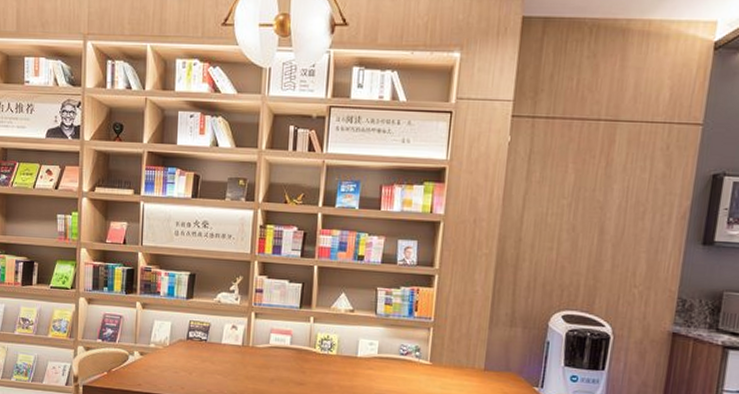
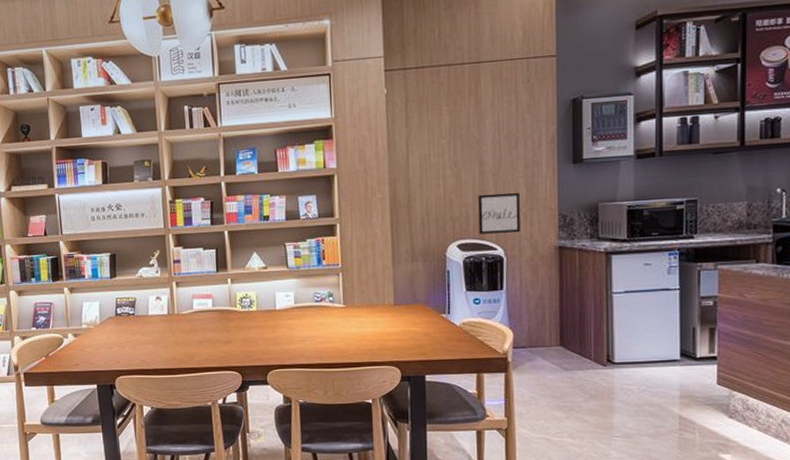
wall art: none [588,264,639,312] -> present [478,192,521,234]

